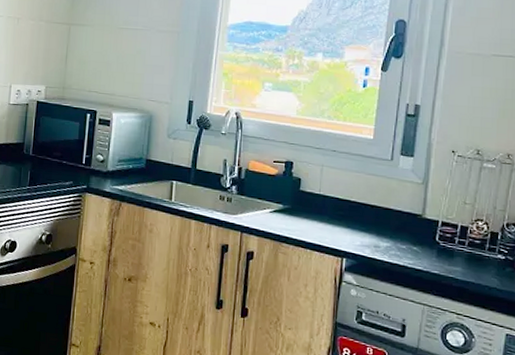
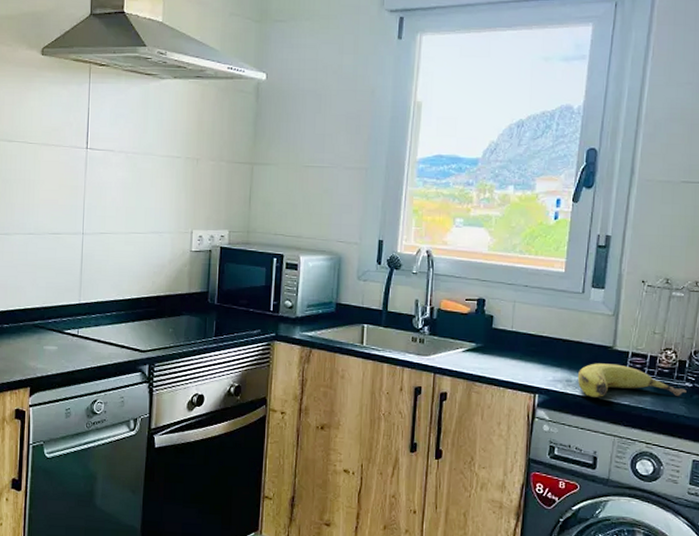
fruit: none [385,230,499,268] -> present [577,363,687,397]

